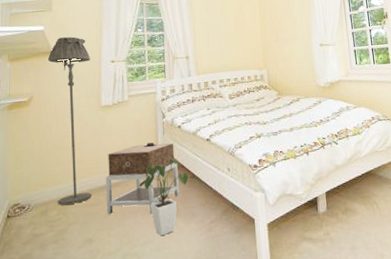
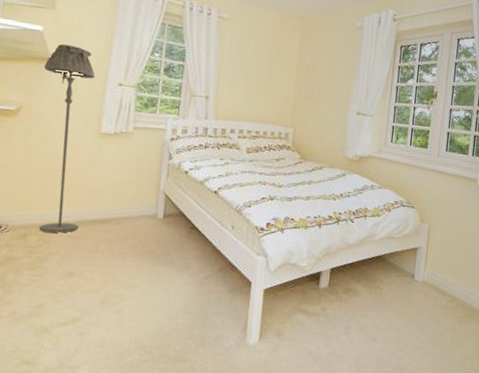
nightstand: present [105,143,179,215] -> none [93,183,178,258]
house plant: present [139,157,189,236] -> none [132,203,188,283]

